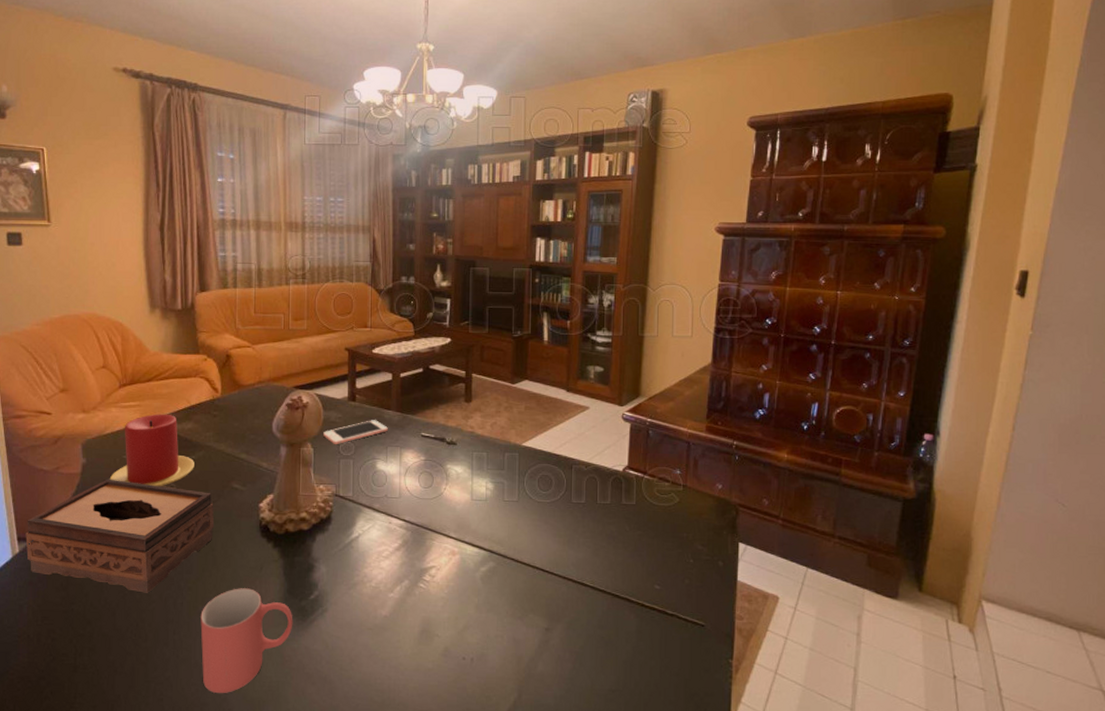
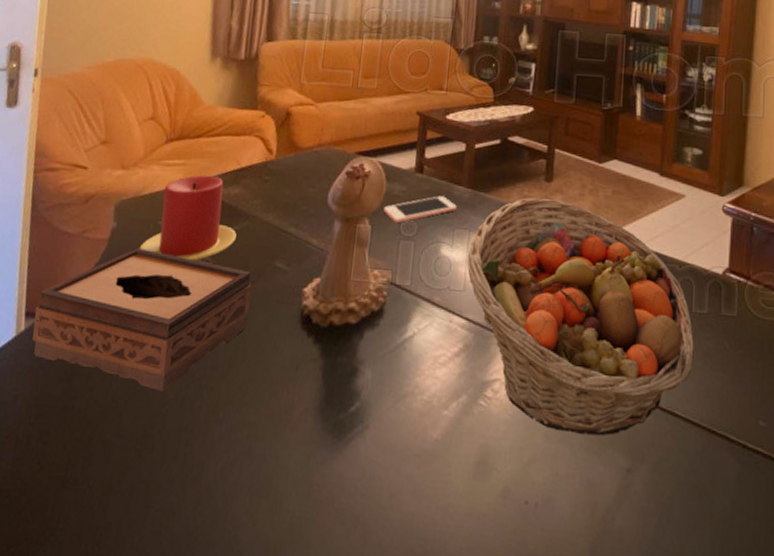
mug: present [200,588,293,693] -> none [212,391,328,529]
fruit basket: none [400,417,599,605] -> present [467,197,694,436]

